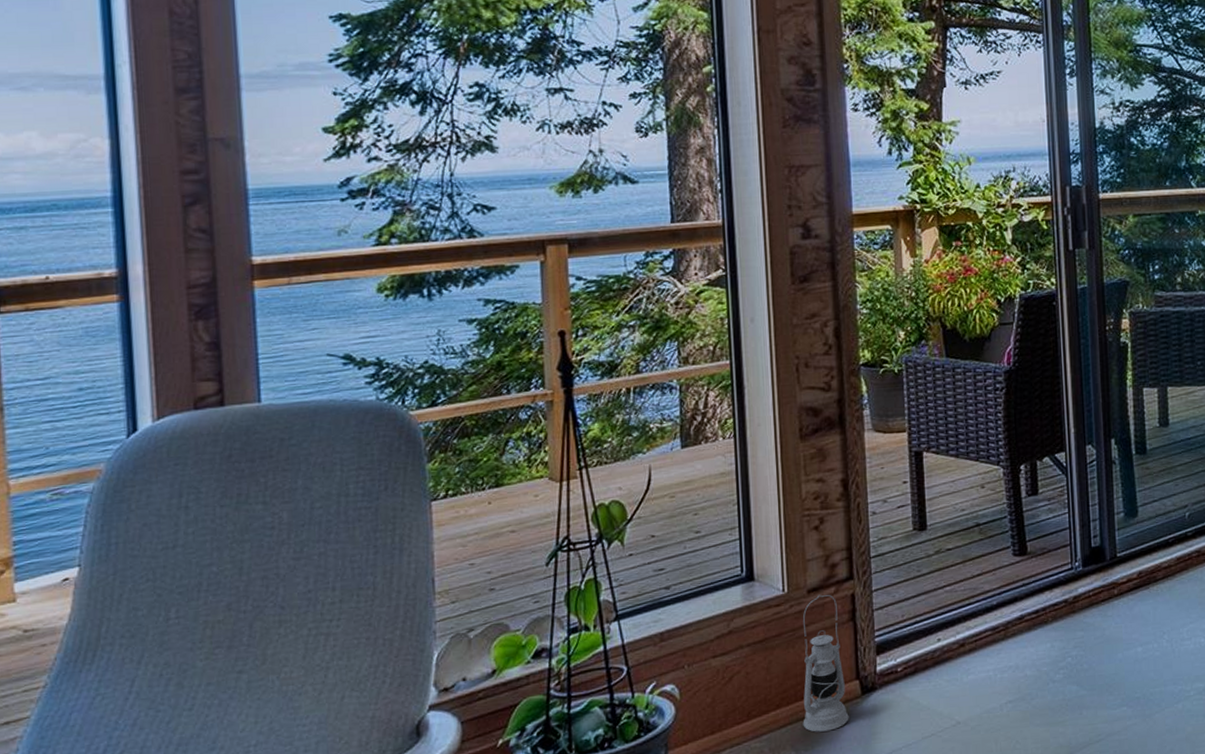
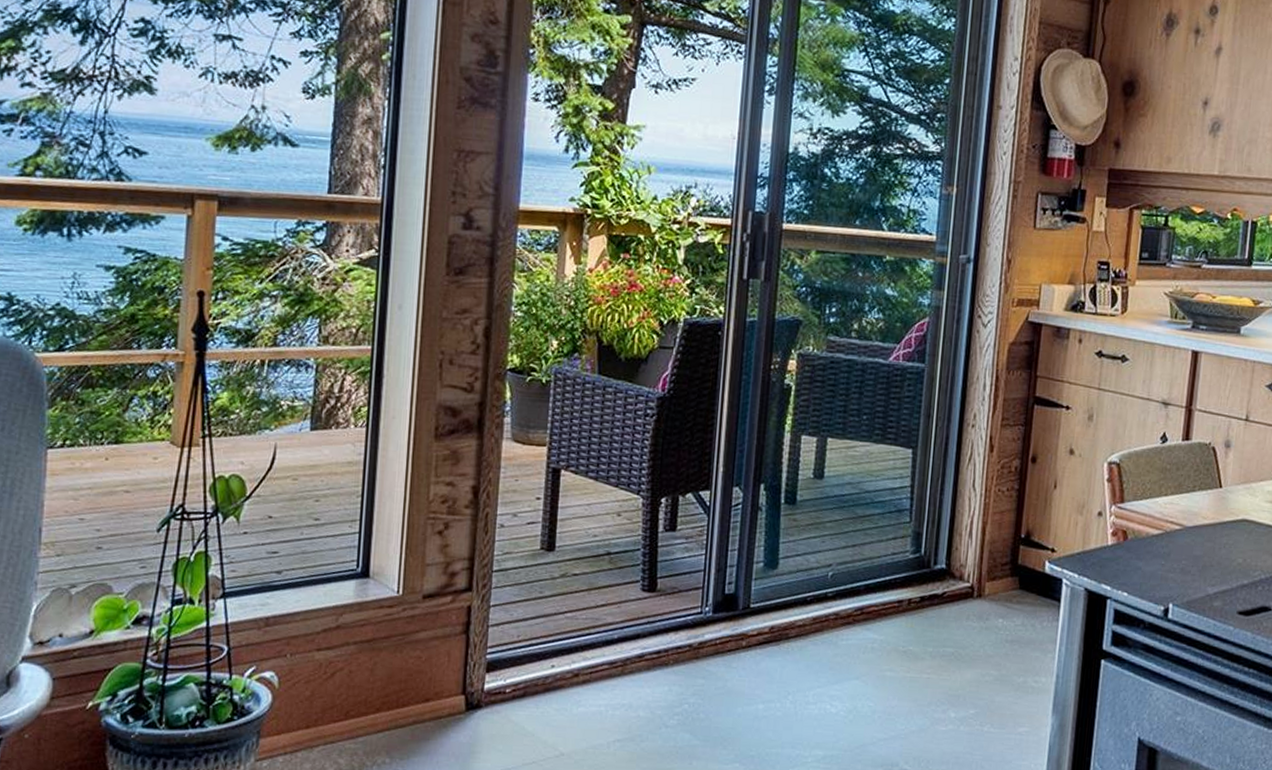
lantern: present [802,594,849,732] -> none [401,602,452,743]

